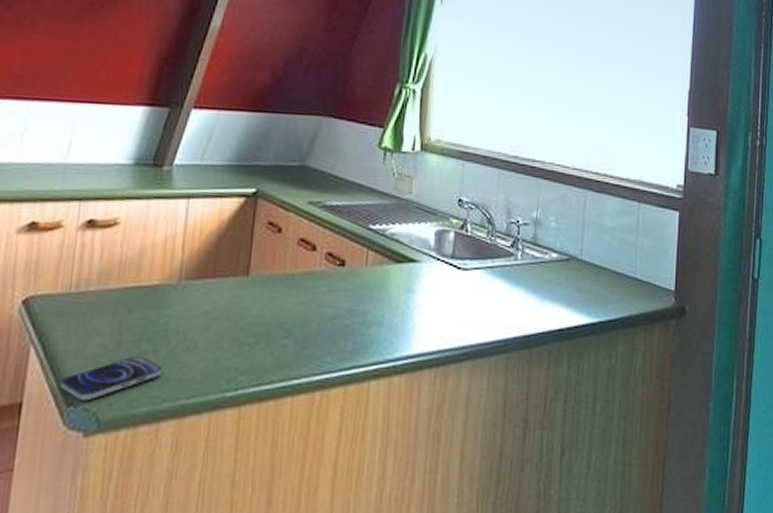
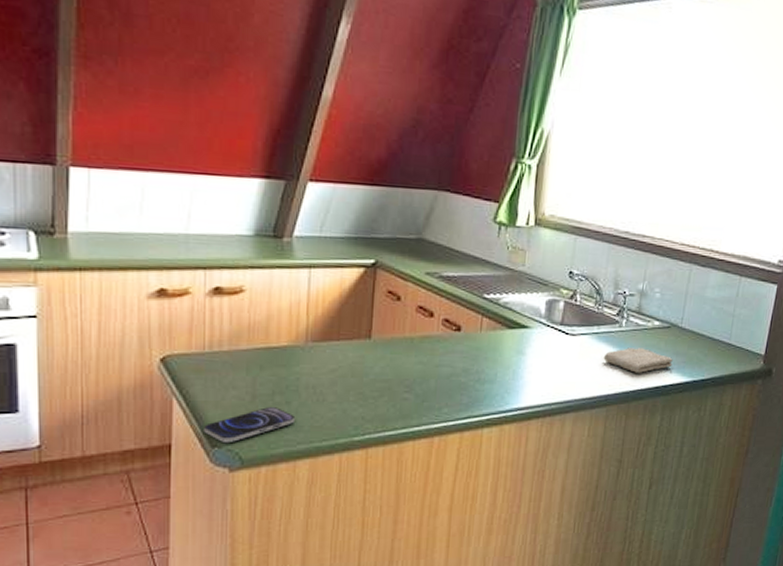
washcloth: none [499,283,575,313] -> present [603,348,673,373]

